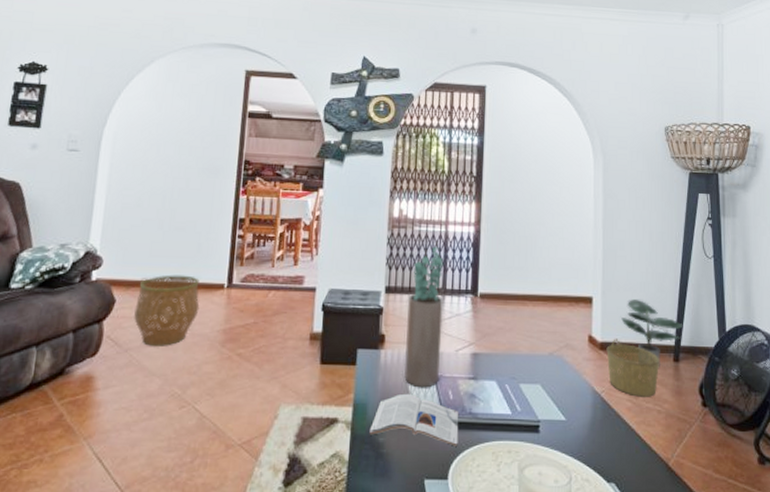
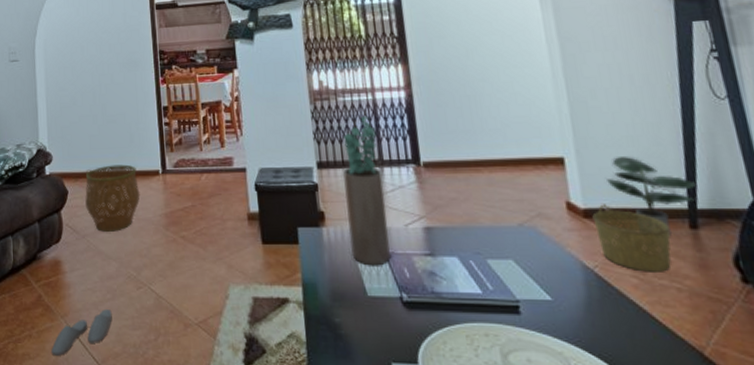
slippers: none [65,430,146,482] -> present [51,309,112,356]
magazine: present [369,393,459,446] -> none [323,272,424,328]

